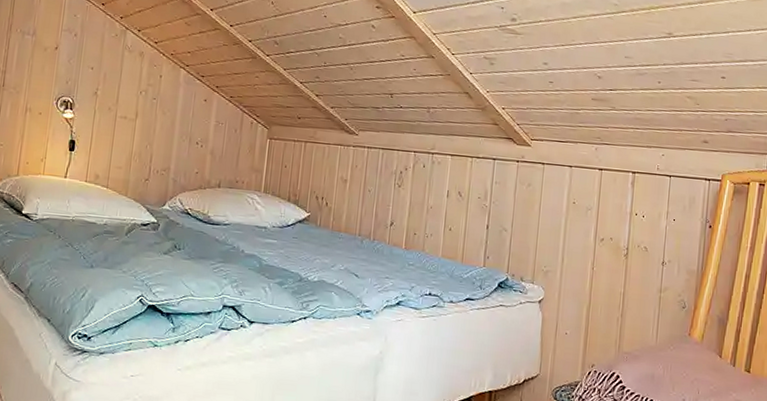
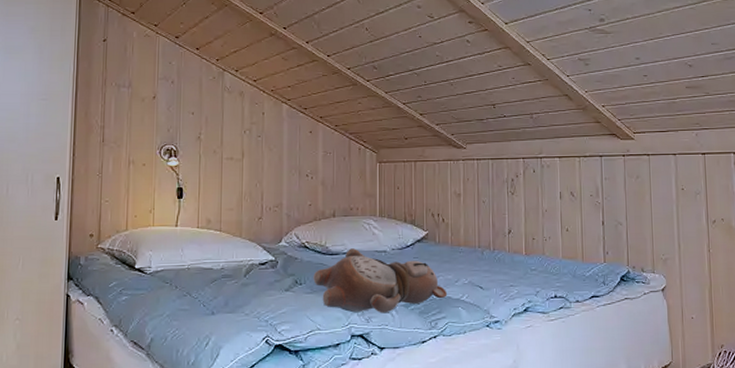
teddy bear: none [192,220,323,289] -> present [313,248,448,314]

